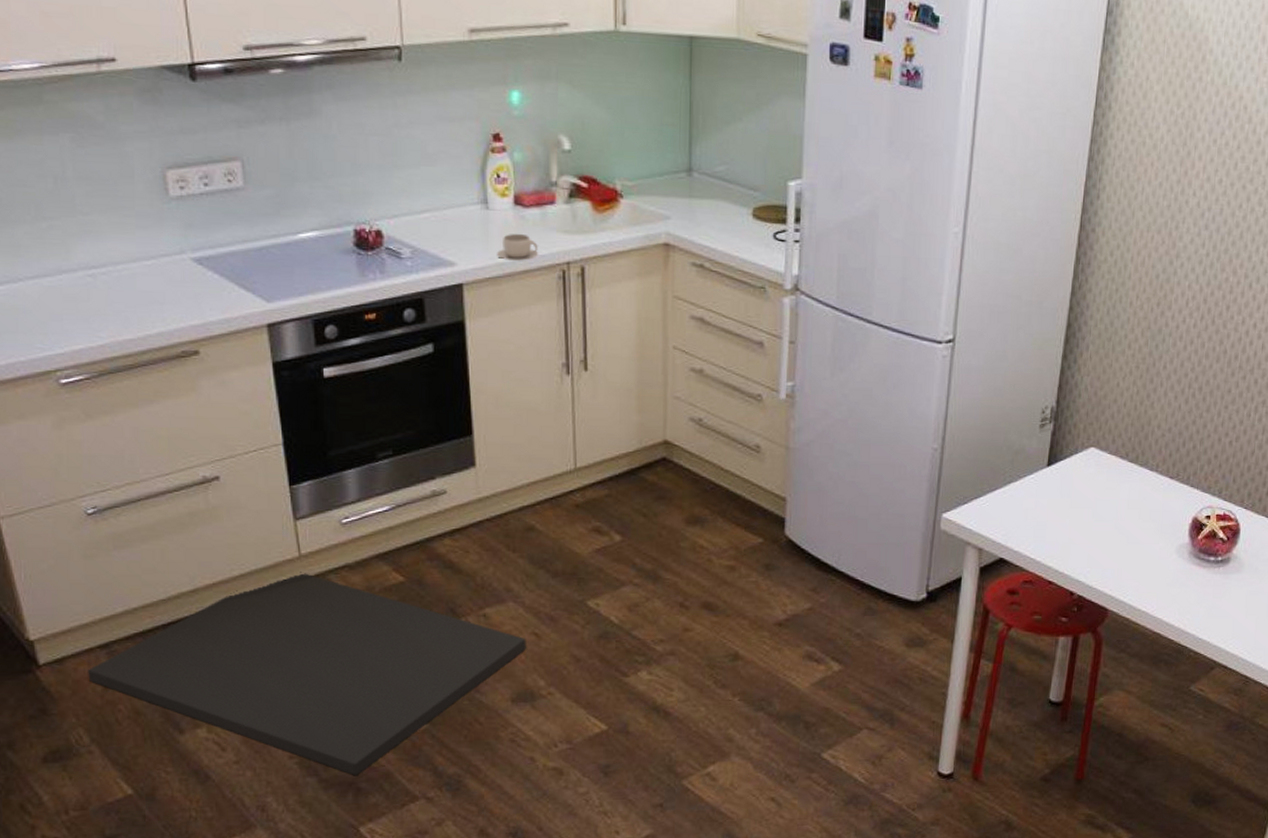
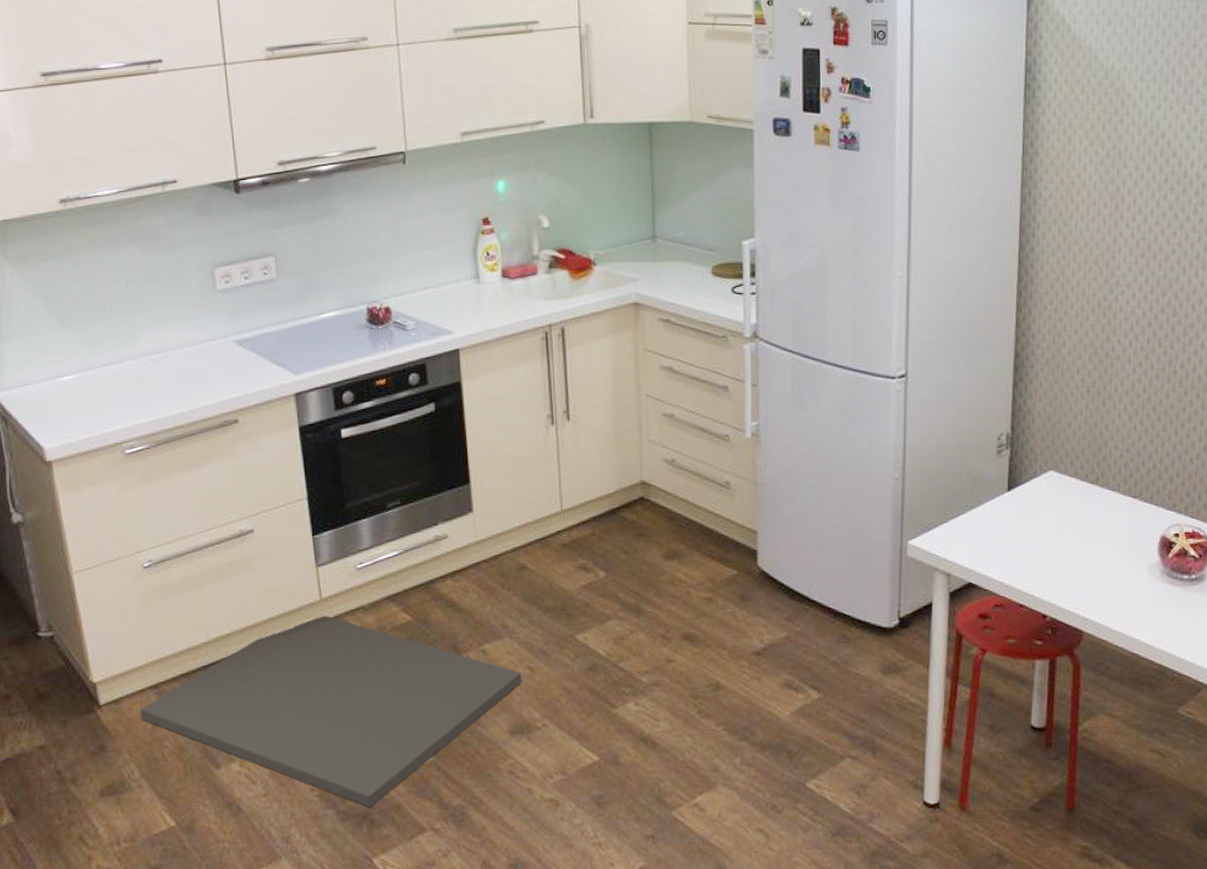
teacup: present [496,233,539,261] -> none [487,302,525,326]

